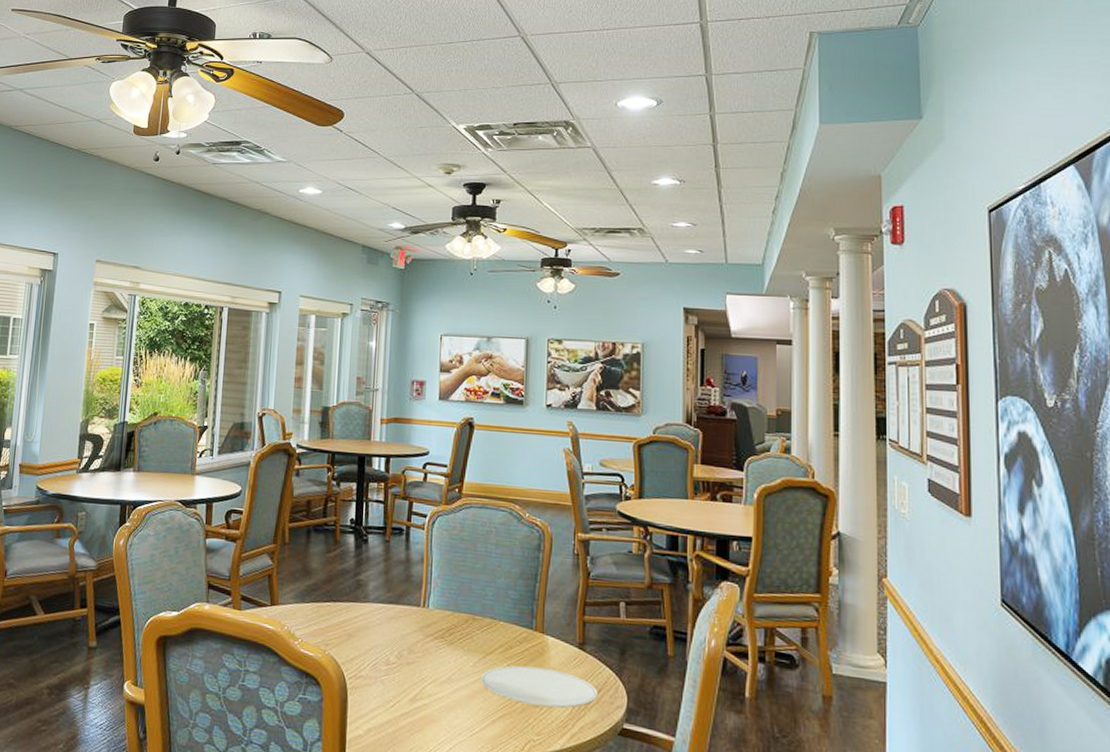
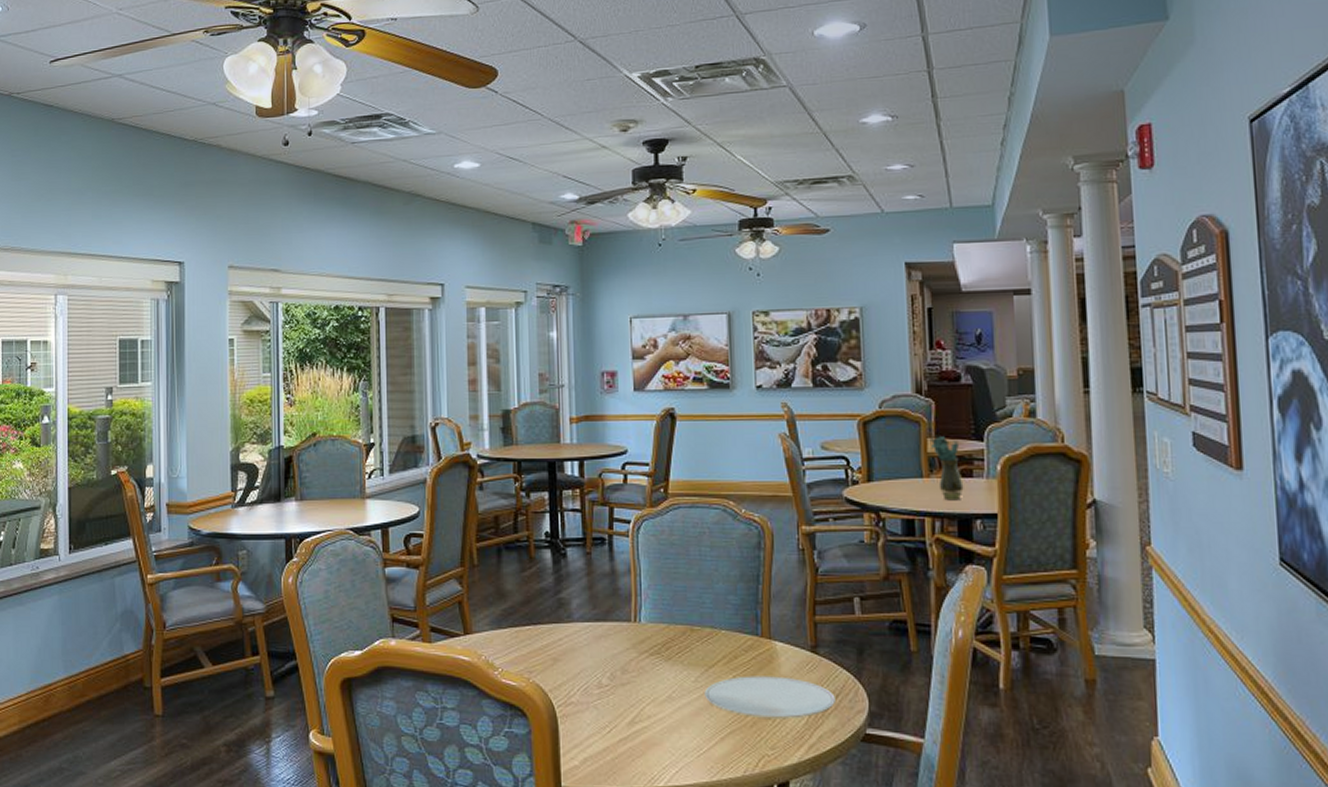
vase: none [696,460,724,522] -> present [930,433,964,501]

